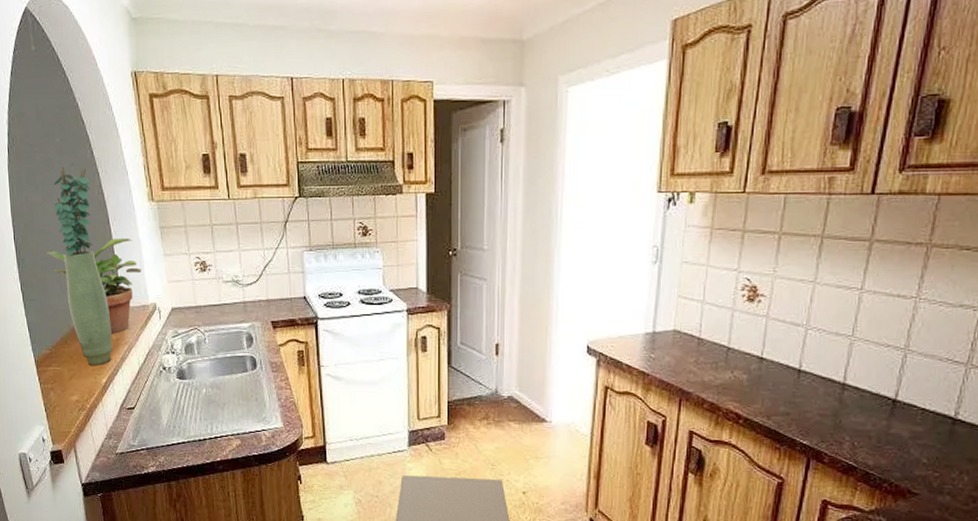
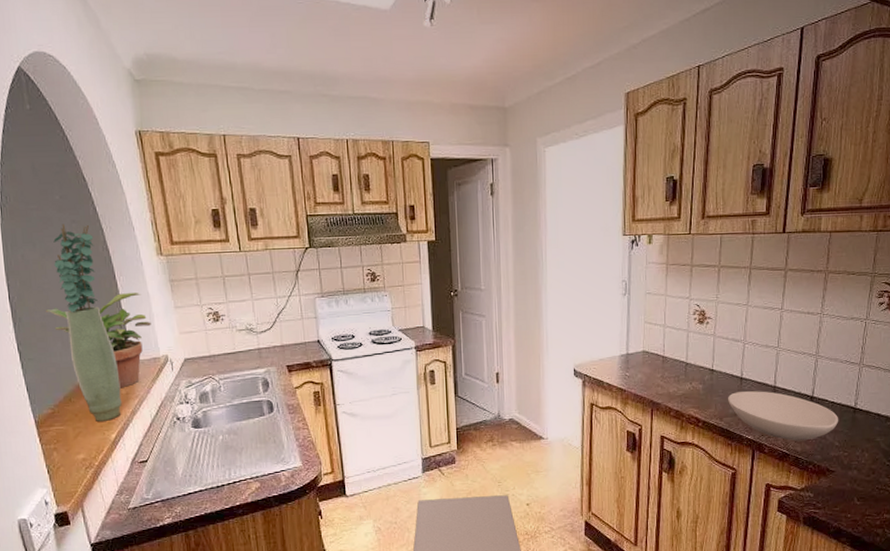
bowl: none [779,387,931,453] -> present [728,391,839,441]

